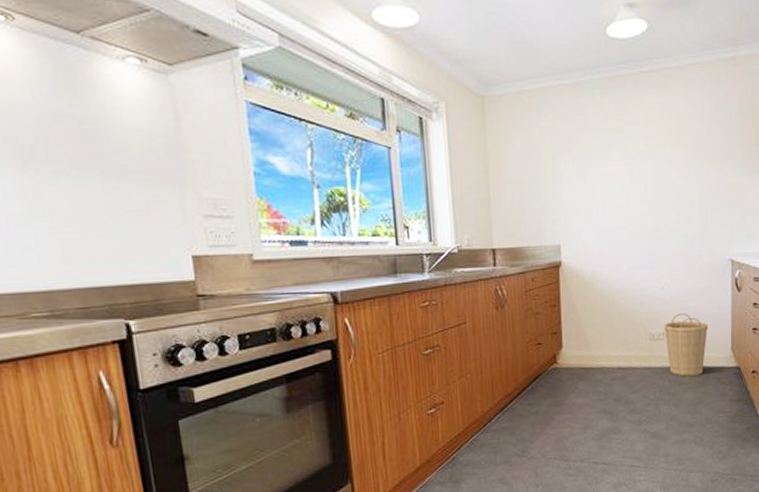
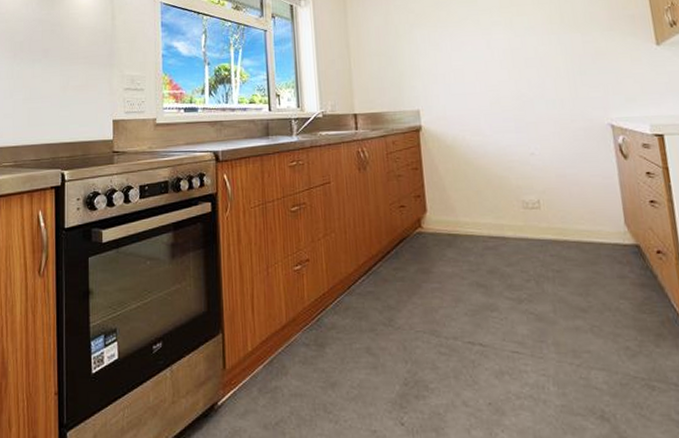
basket: present [664,312,709,377] -> none [538,180,593,252]

